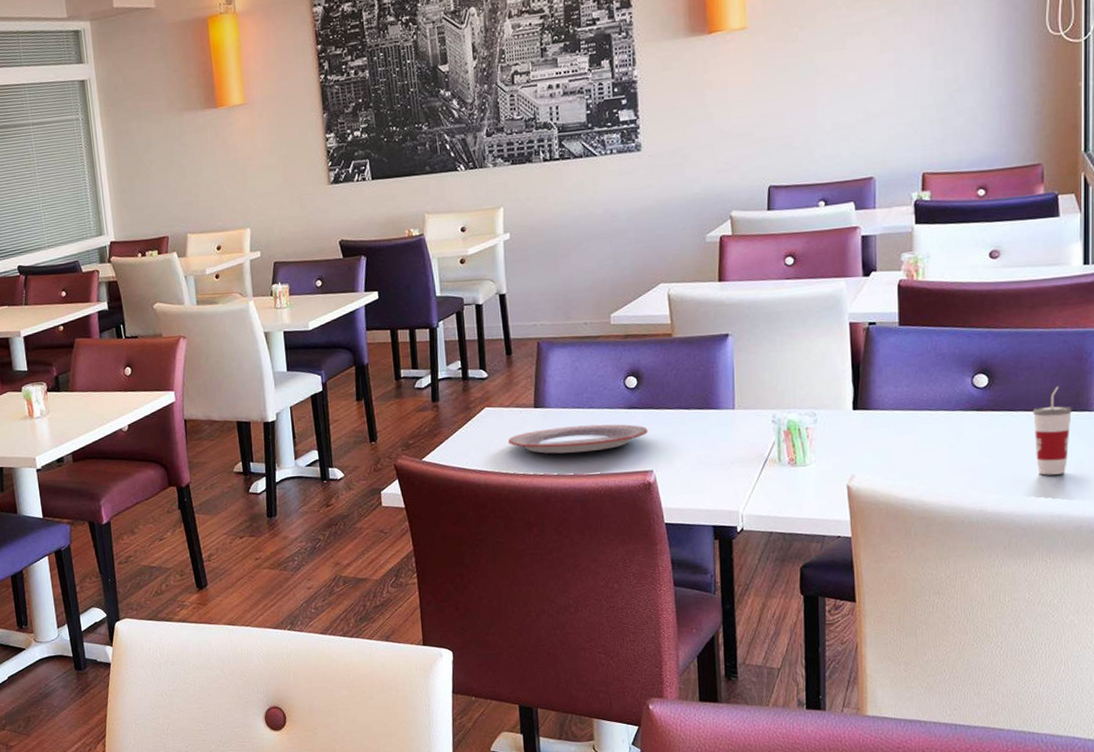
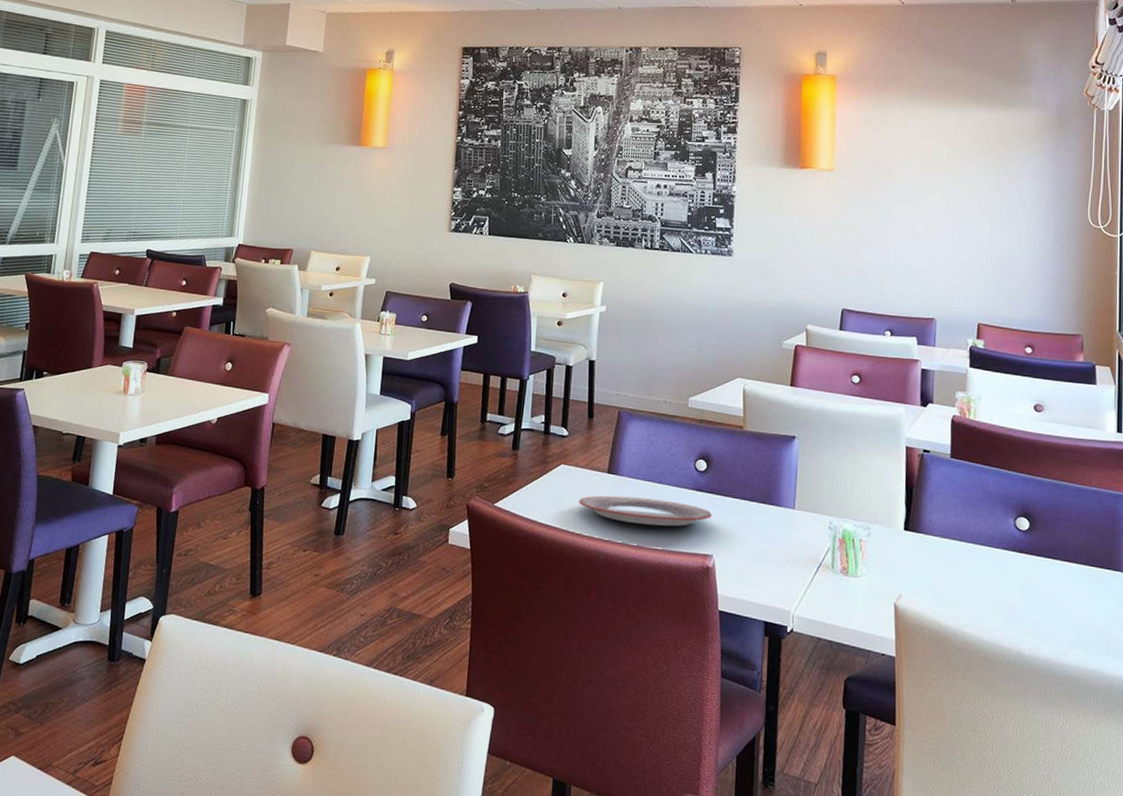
cup: present [1033,386,1072,475] -> none [1069,541,1105,629]

